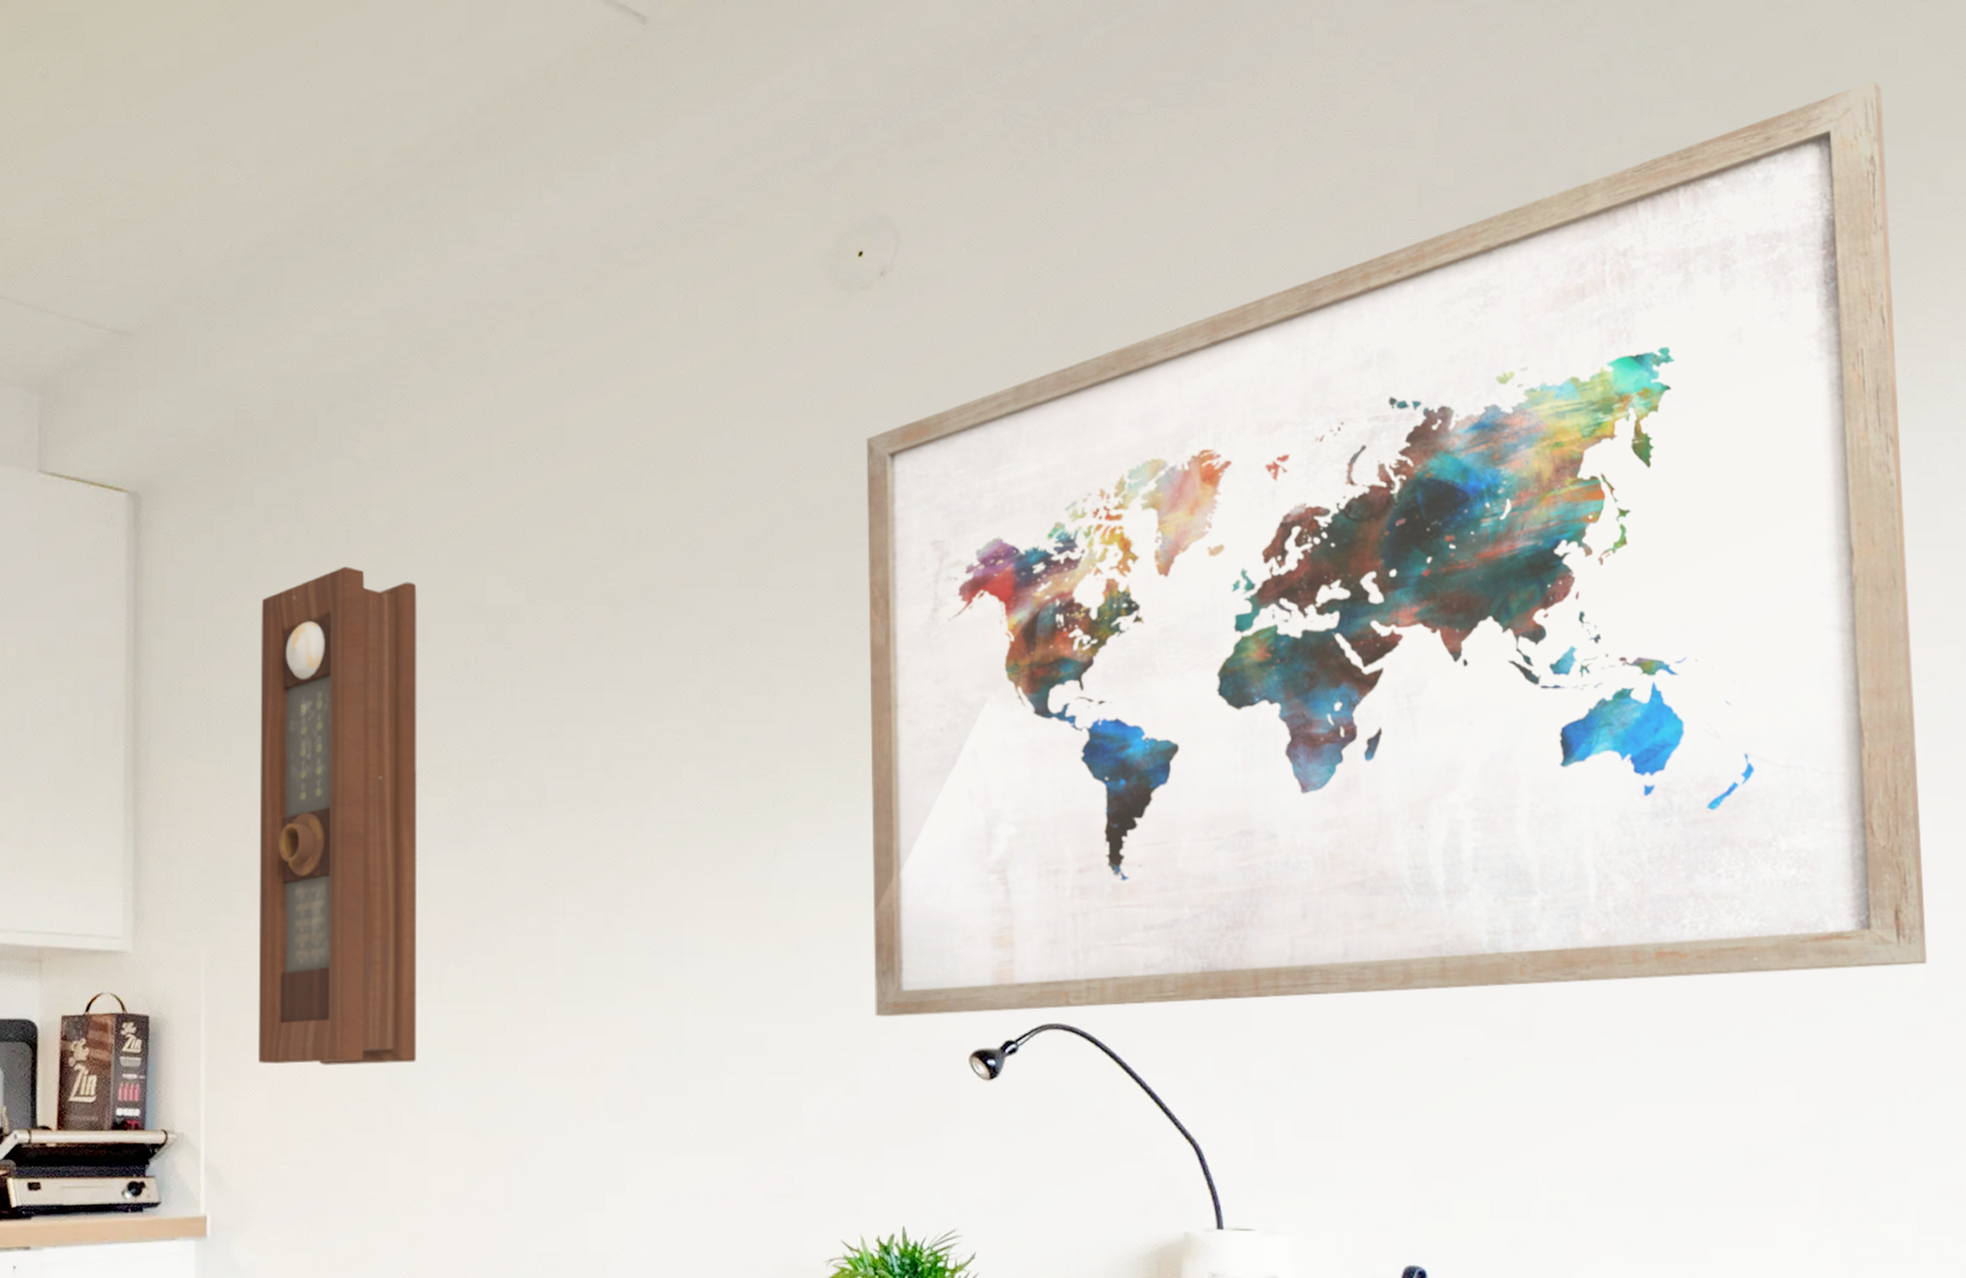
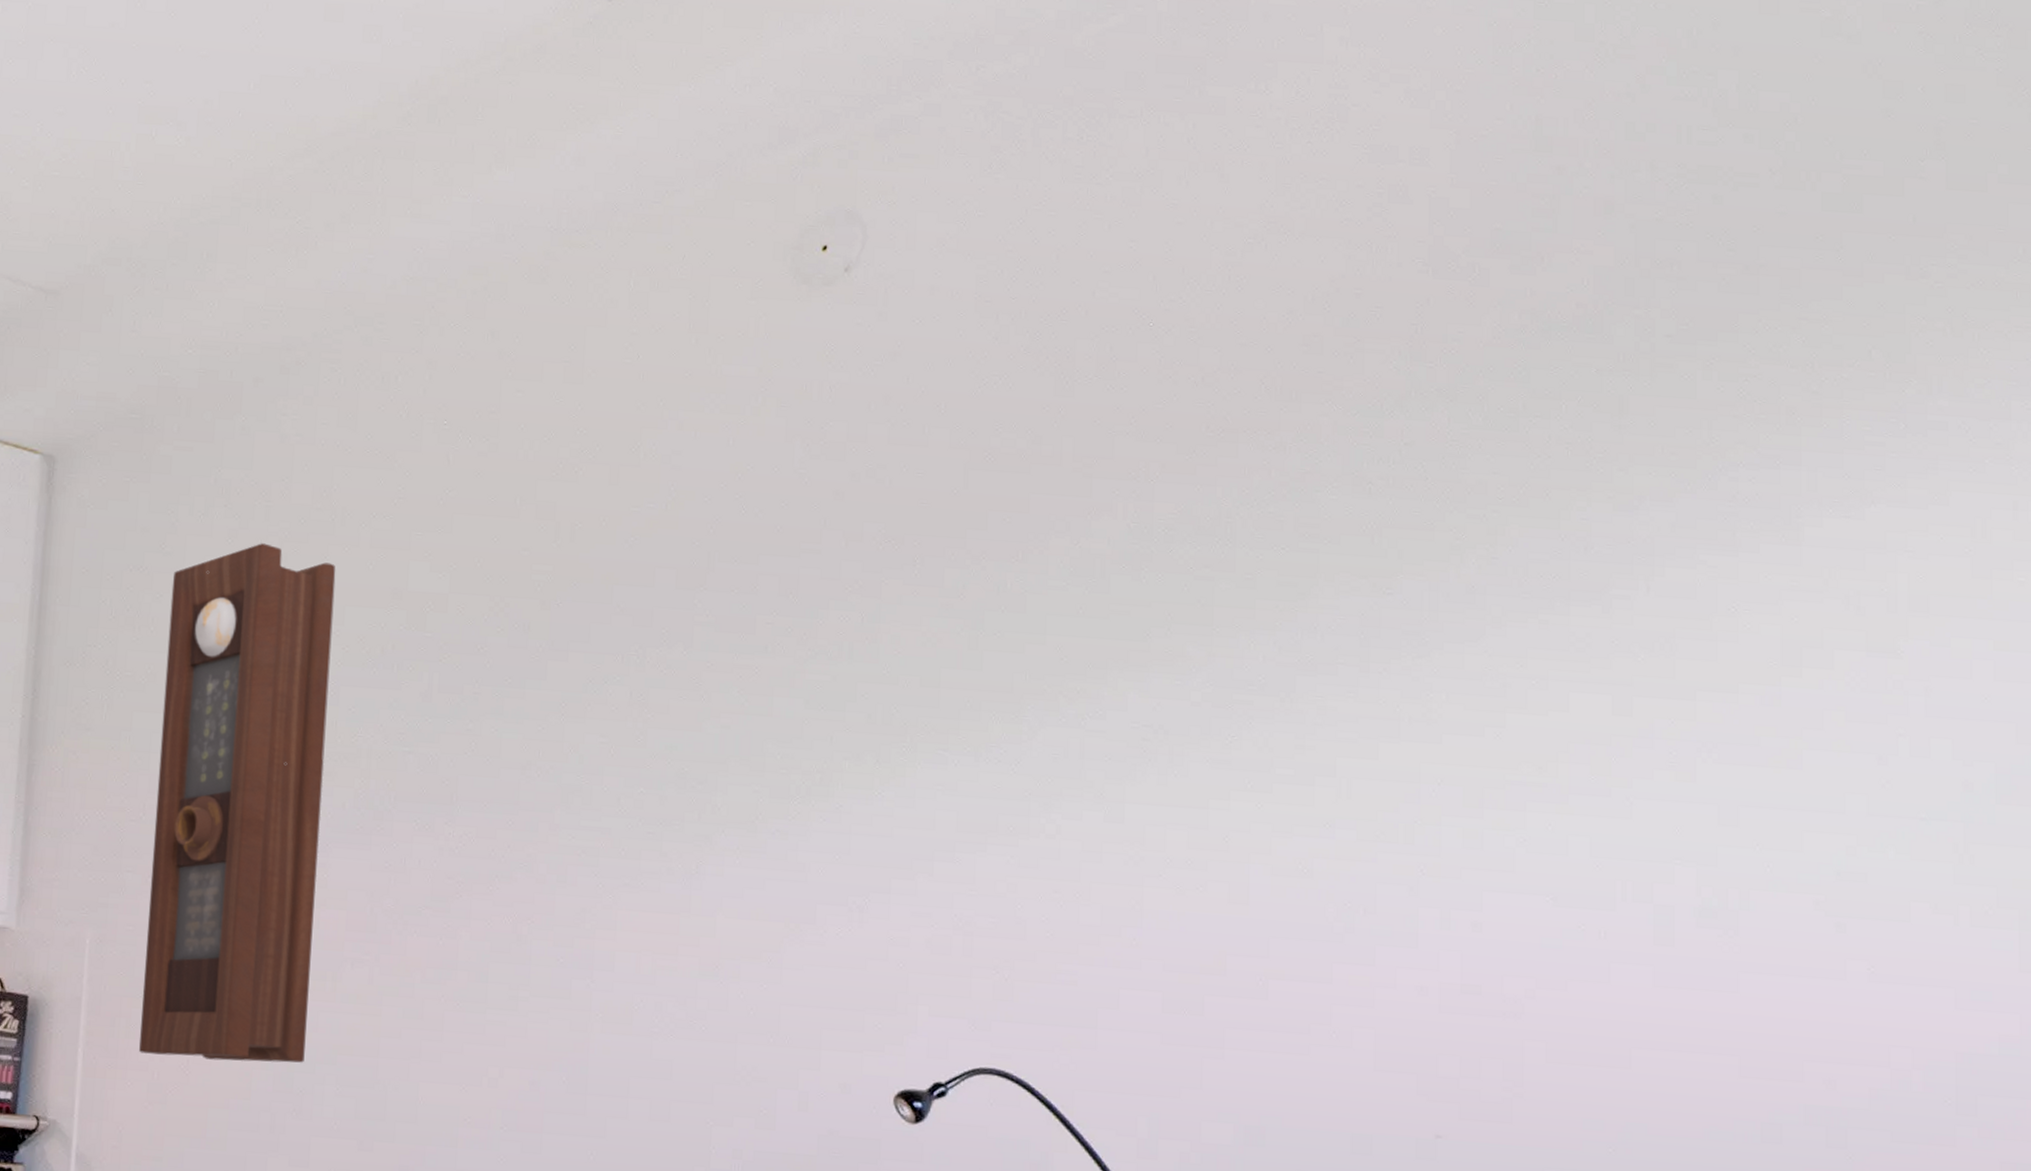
wall art: present [866,81,1928,1017] -> none [795,118,1959,1069]

